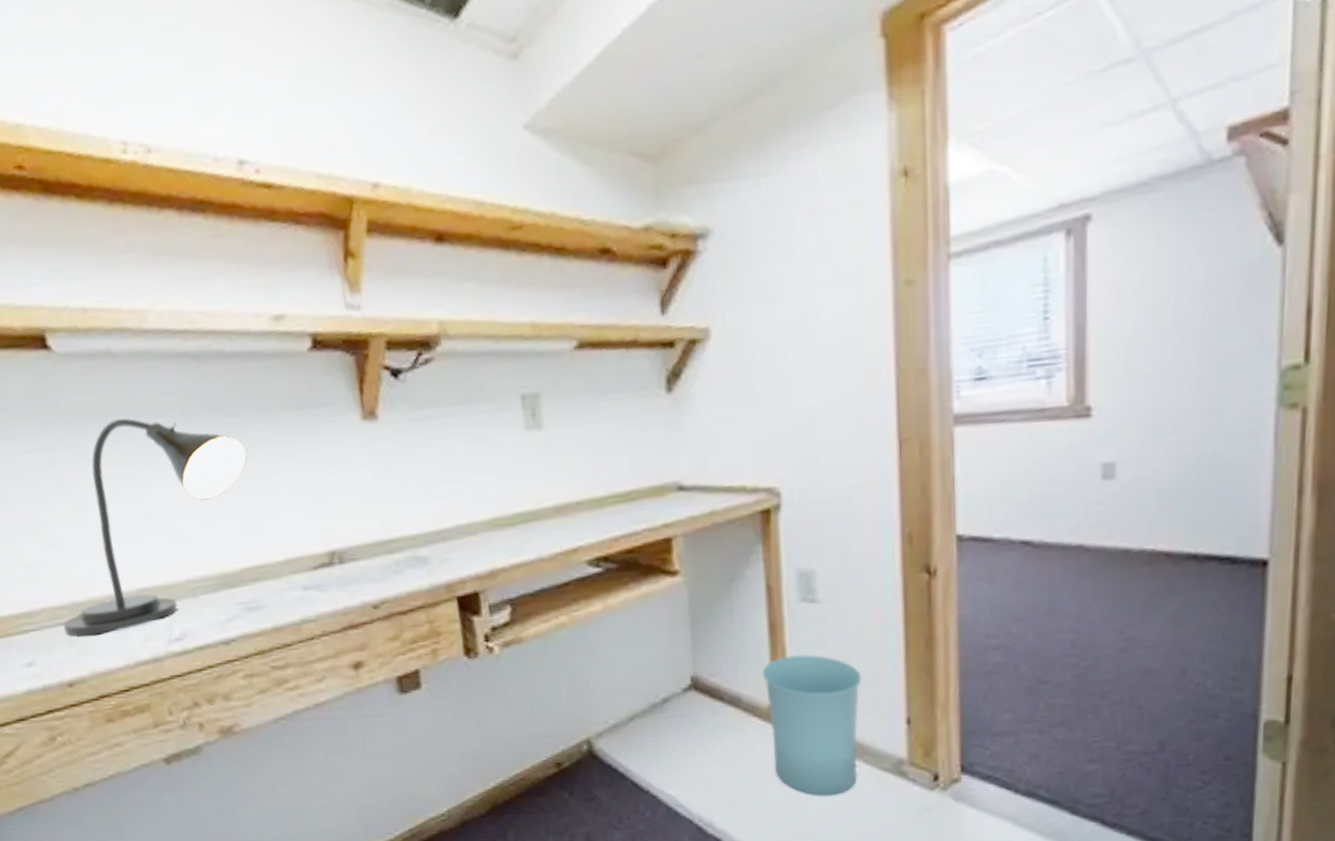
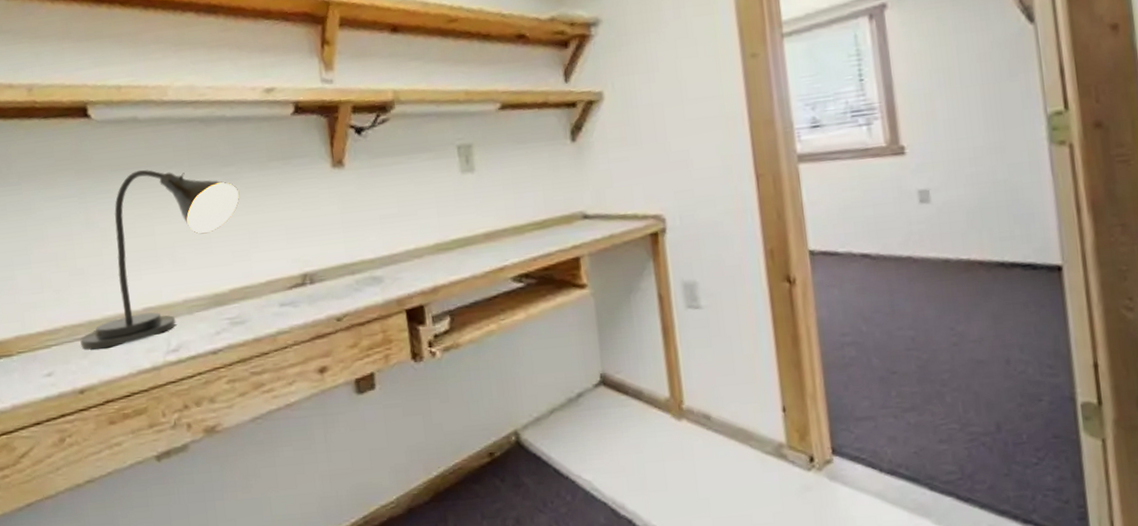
waste bin: present [762,654,862,795] -> none [659,352,745,478]

